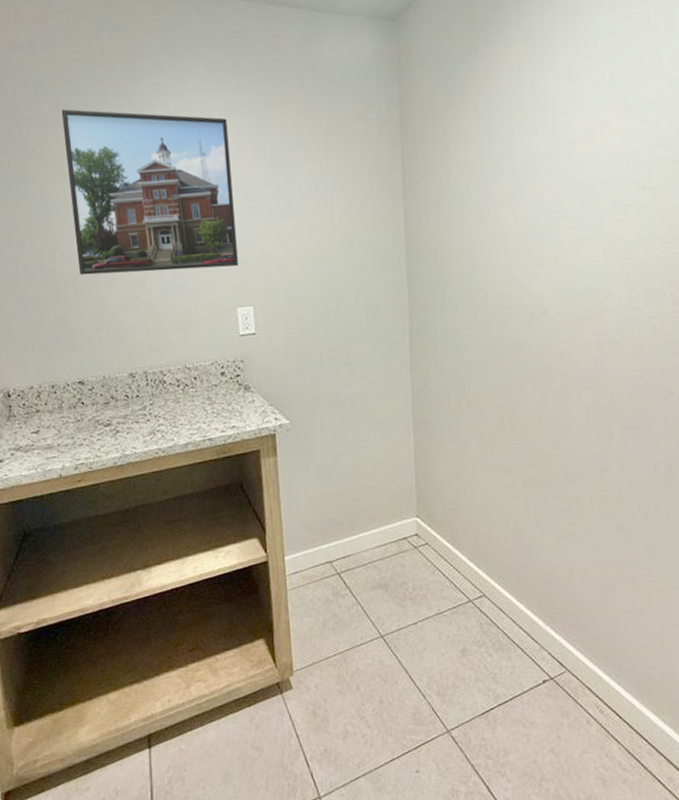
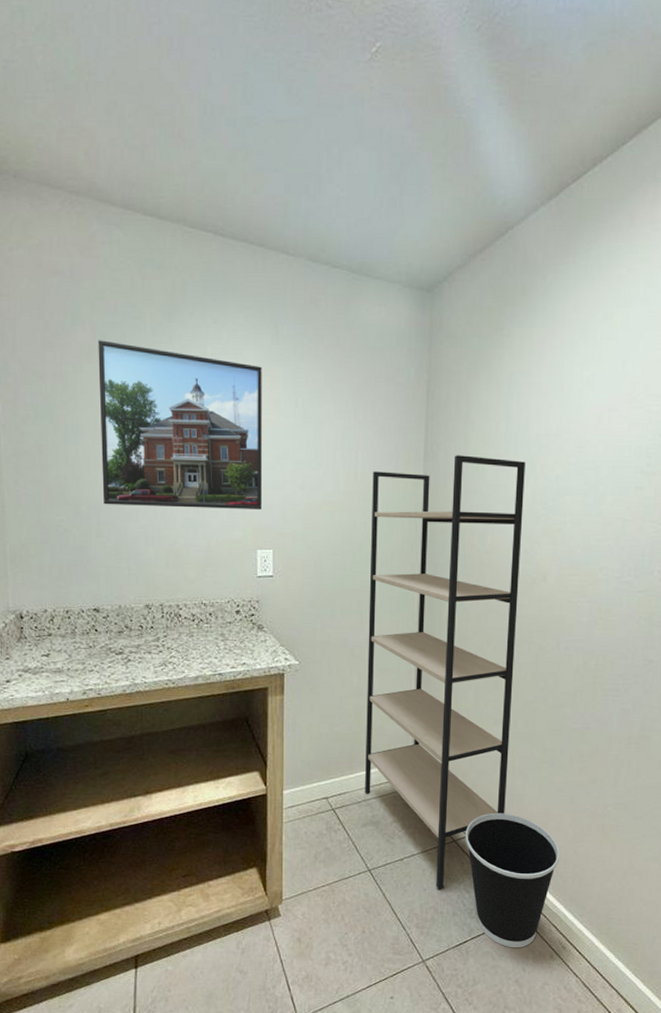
shelving unit: none [350,188,523,654] -> present [365,455,525,890]
wastebasket: none [482,568,589,714] -> present [466,812,560,948]

